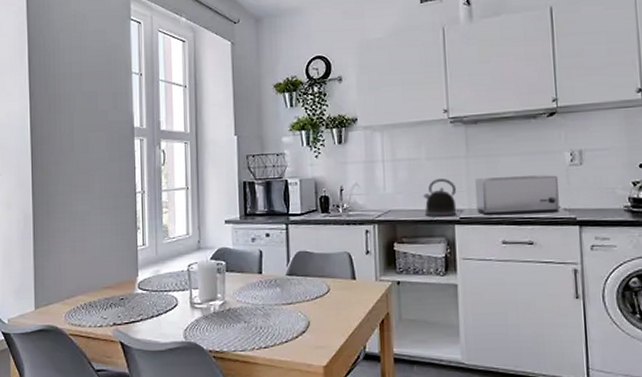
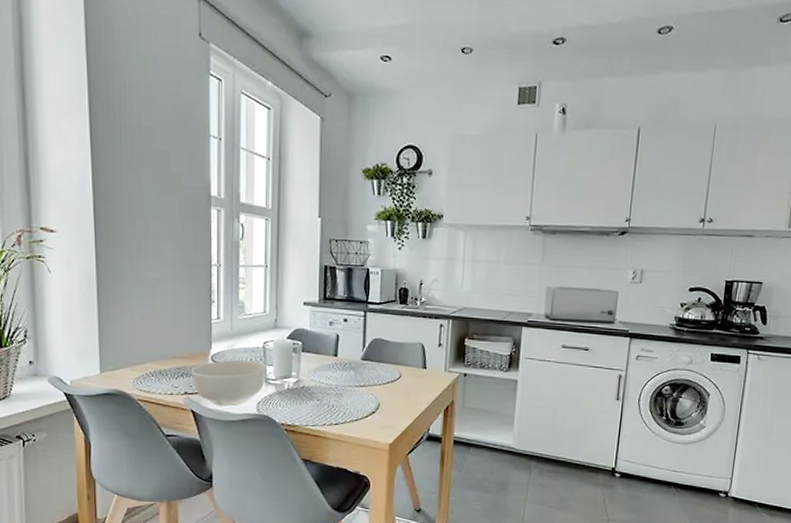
bowl: none [118,285,192,336] -> present [190,359,266,407]
kettle: present [423,179,459,217] -> none [497,283,528,319]

